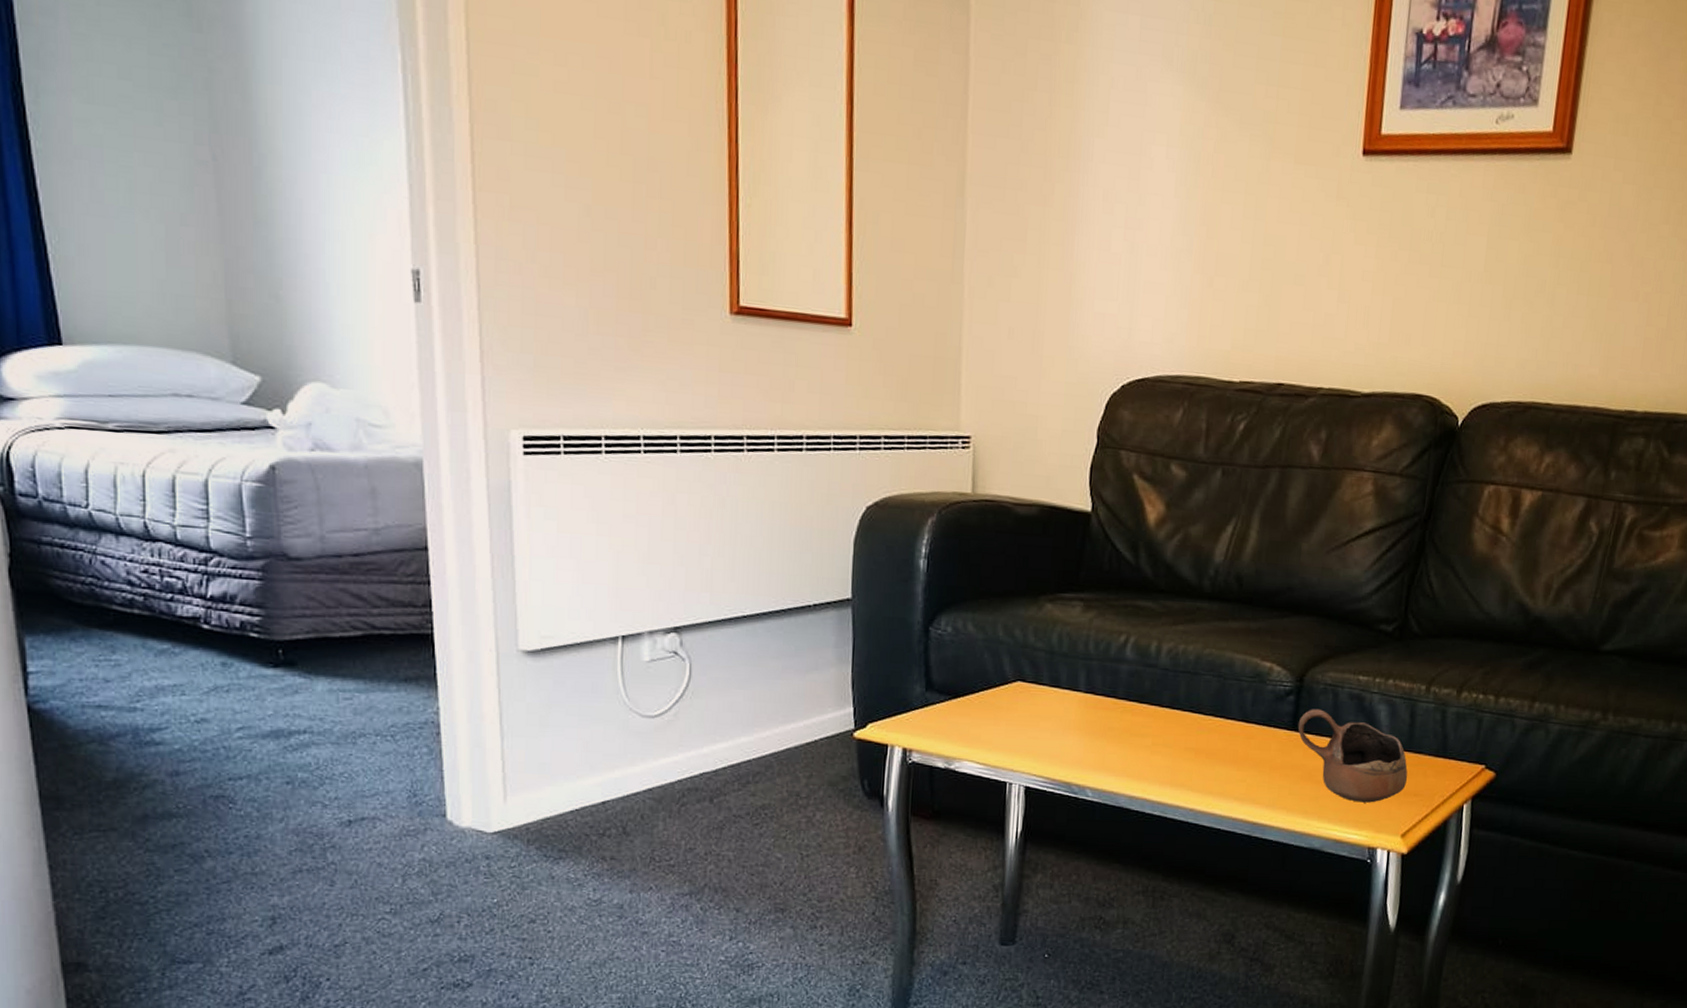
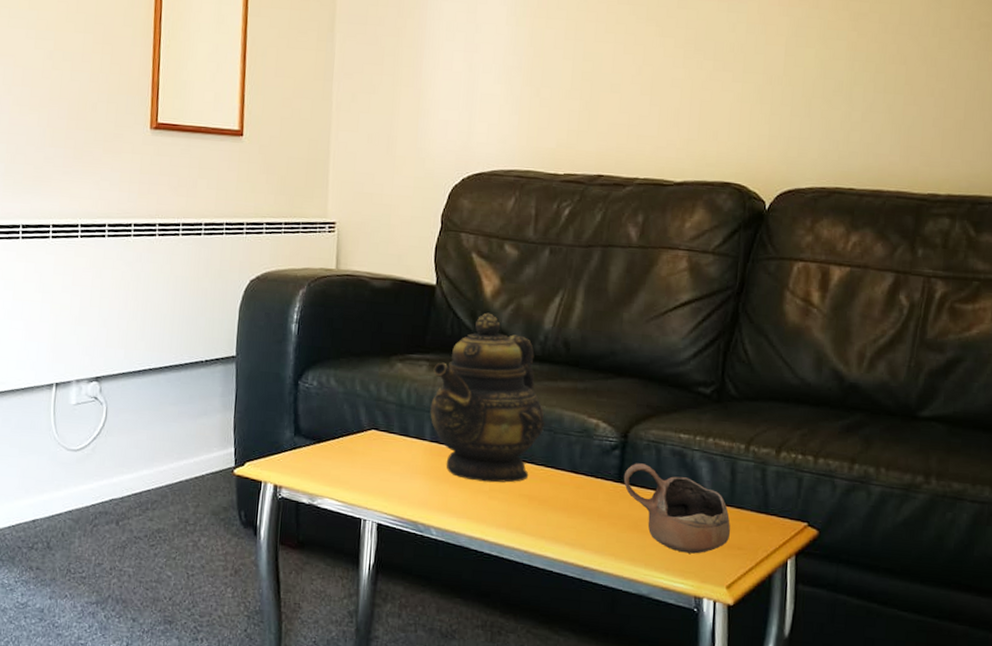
teapot: none [1085,544,1215,736] -> present [430,312,546,483]

